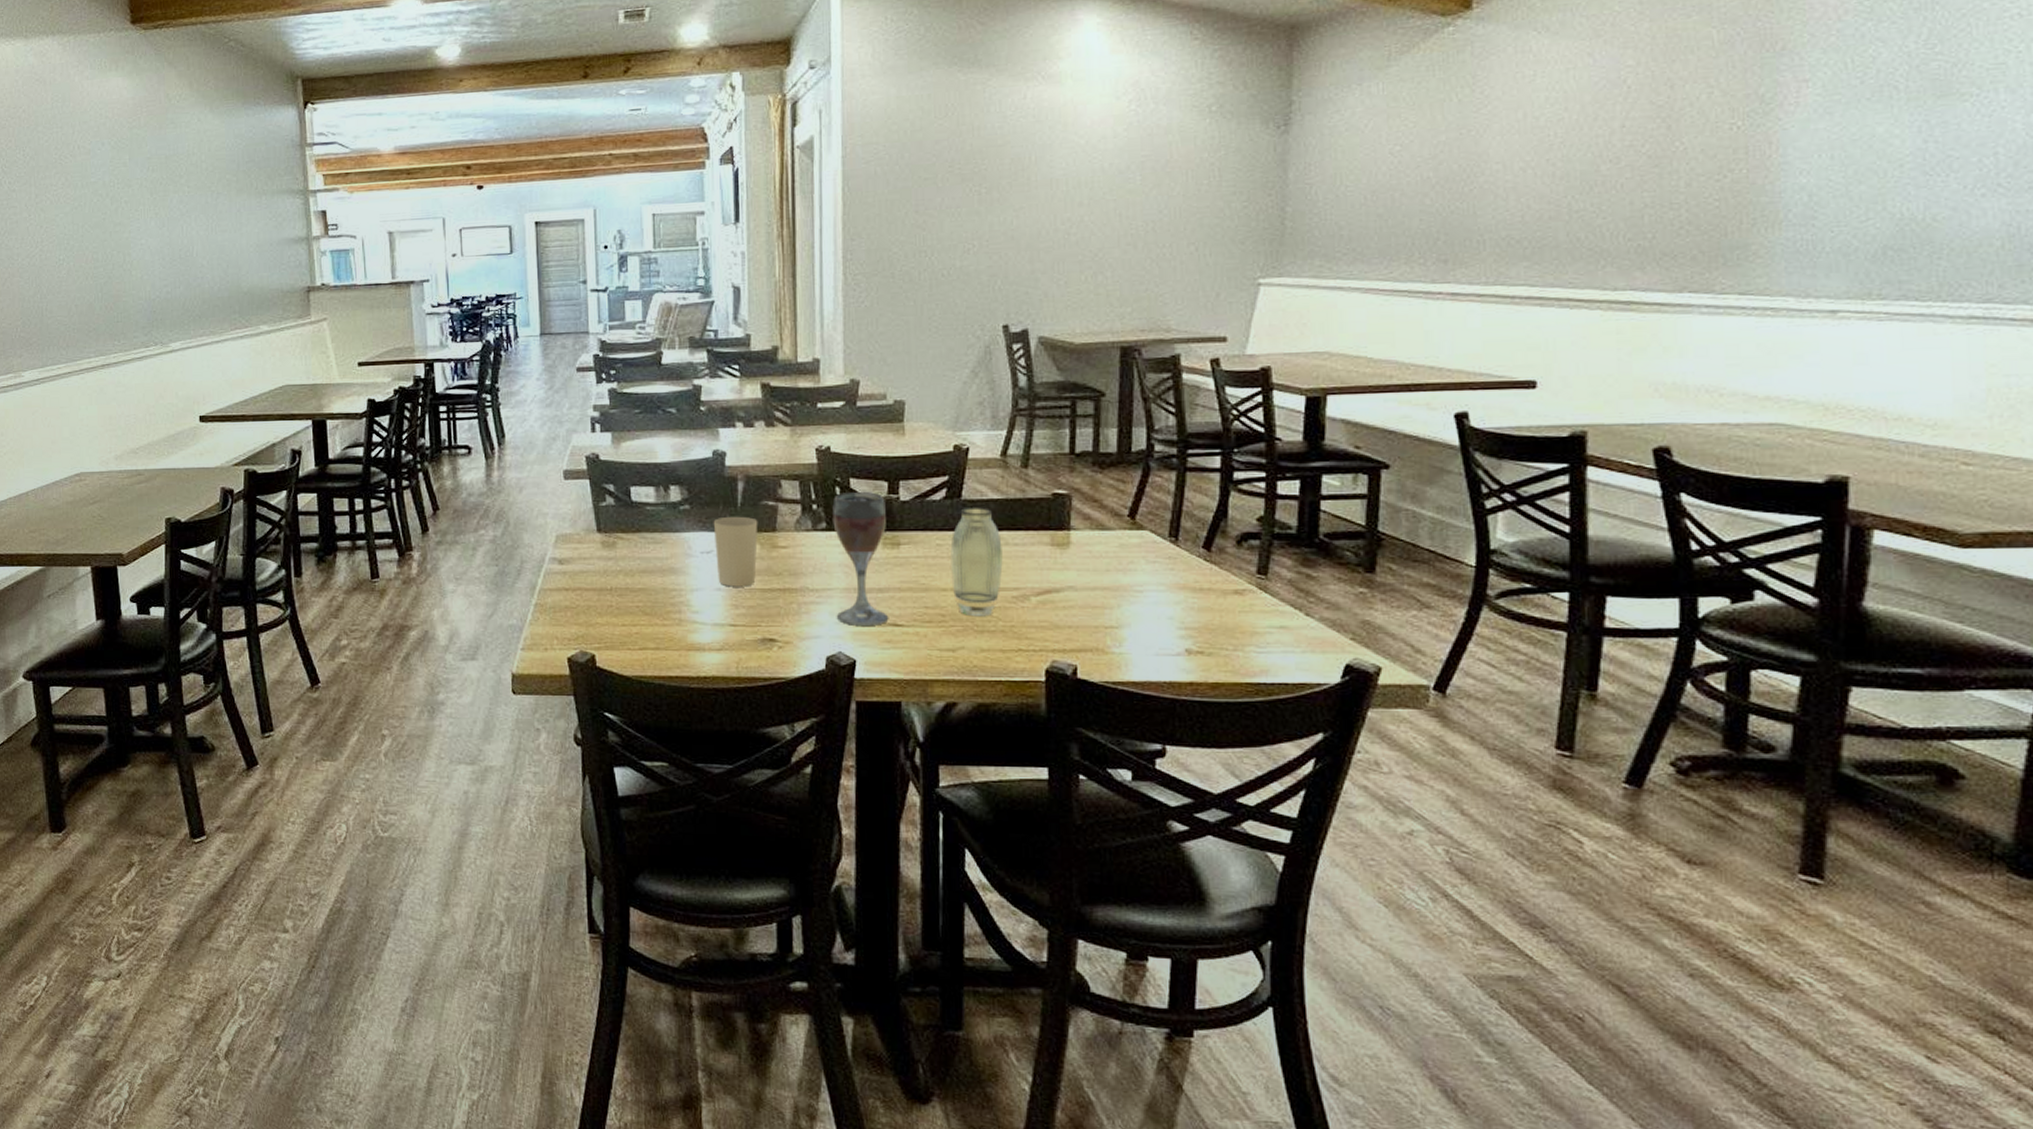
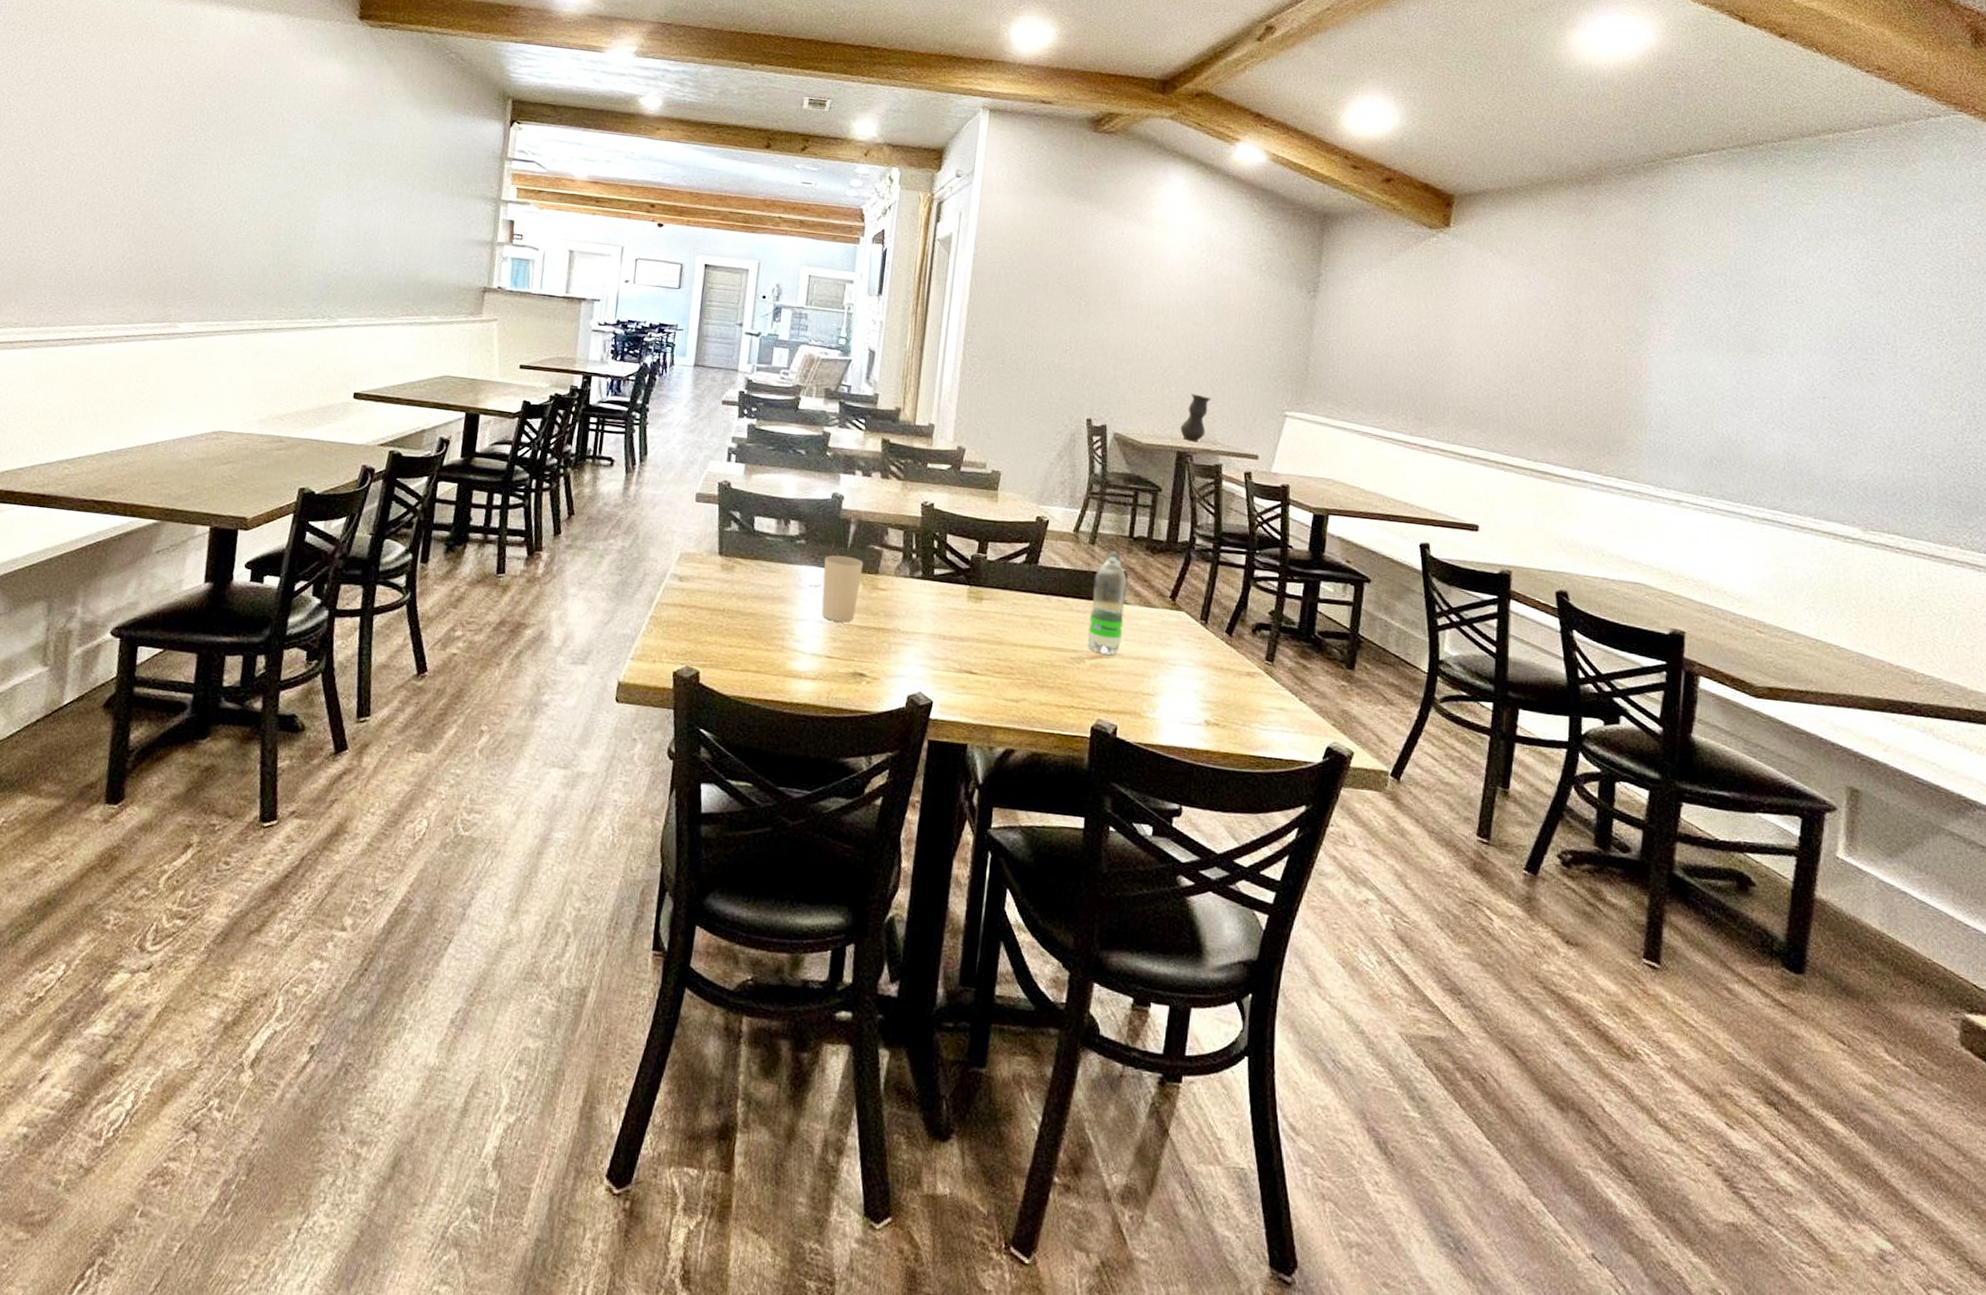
cup: present [832,492,889,626] -> none [920,546,975,671]
vase: present [950,508,1003,617] -> none [1022,573,1067,674]
bottle: none [1030,472,1074,590] -> present [1087,550,1127,656]
vase: none [1122,275,1159,333] -> present [1180,393,1211,442]

